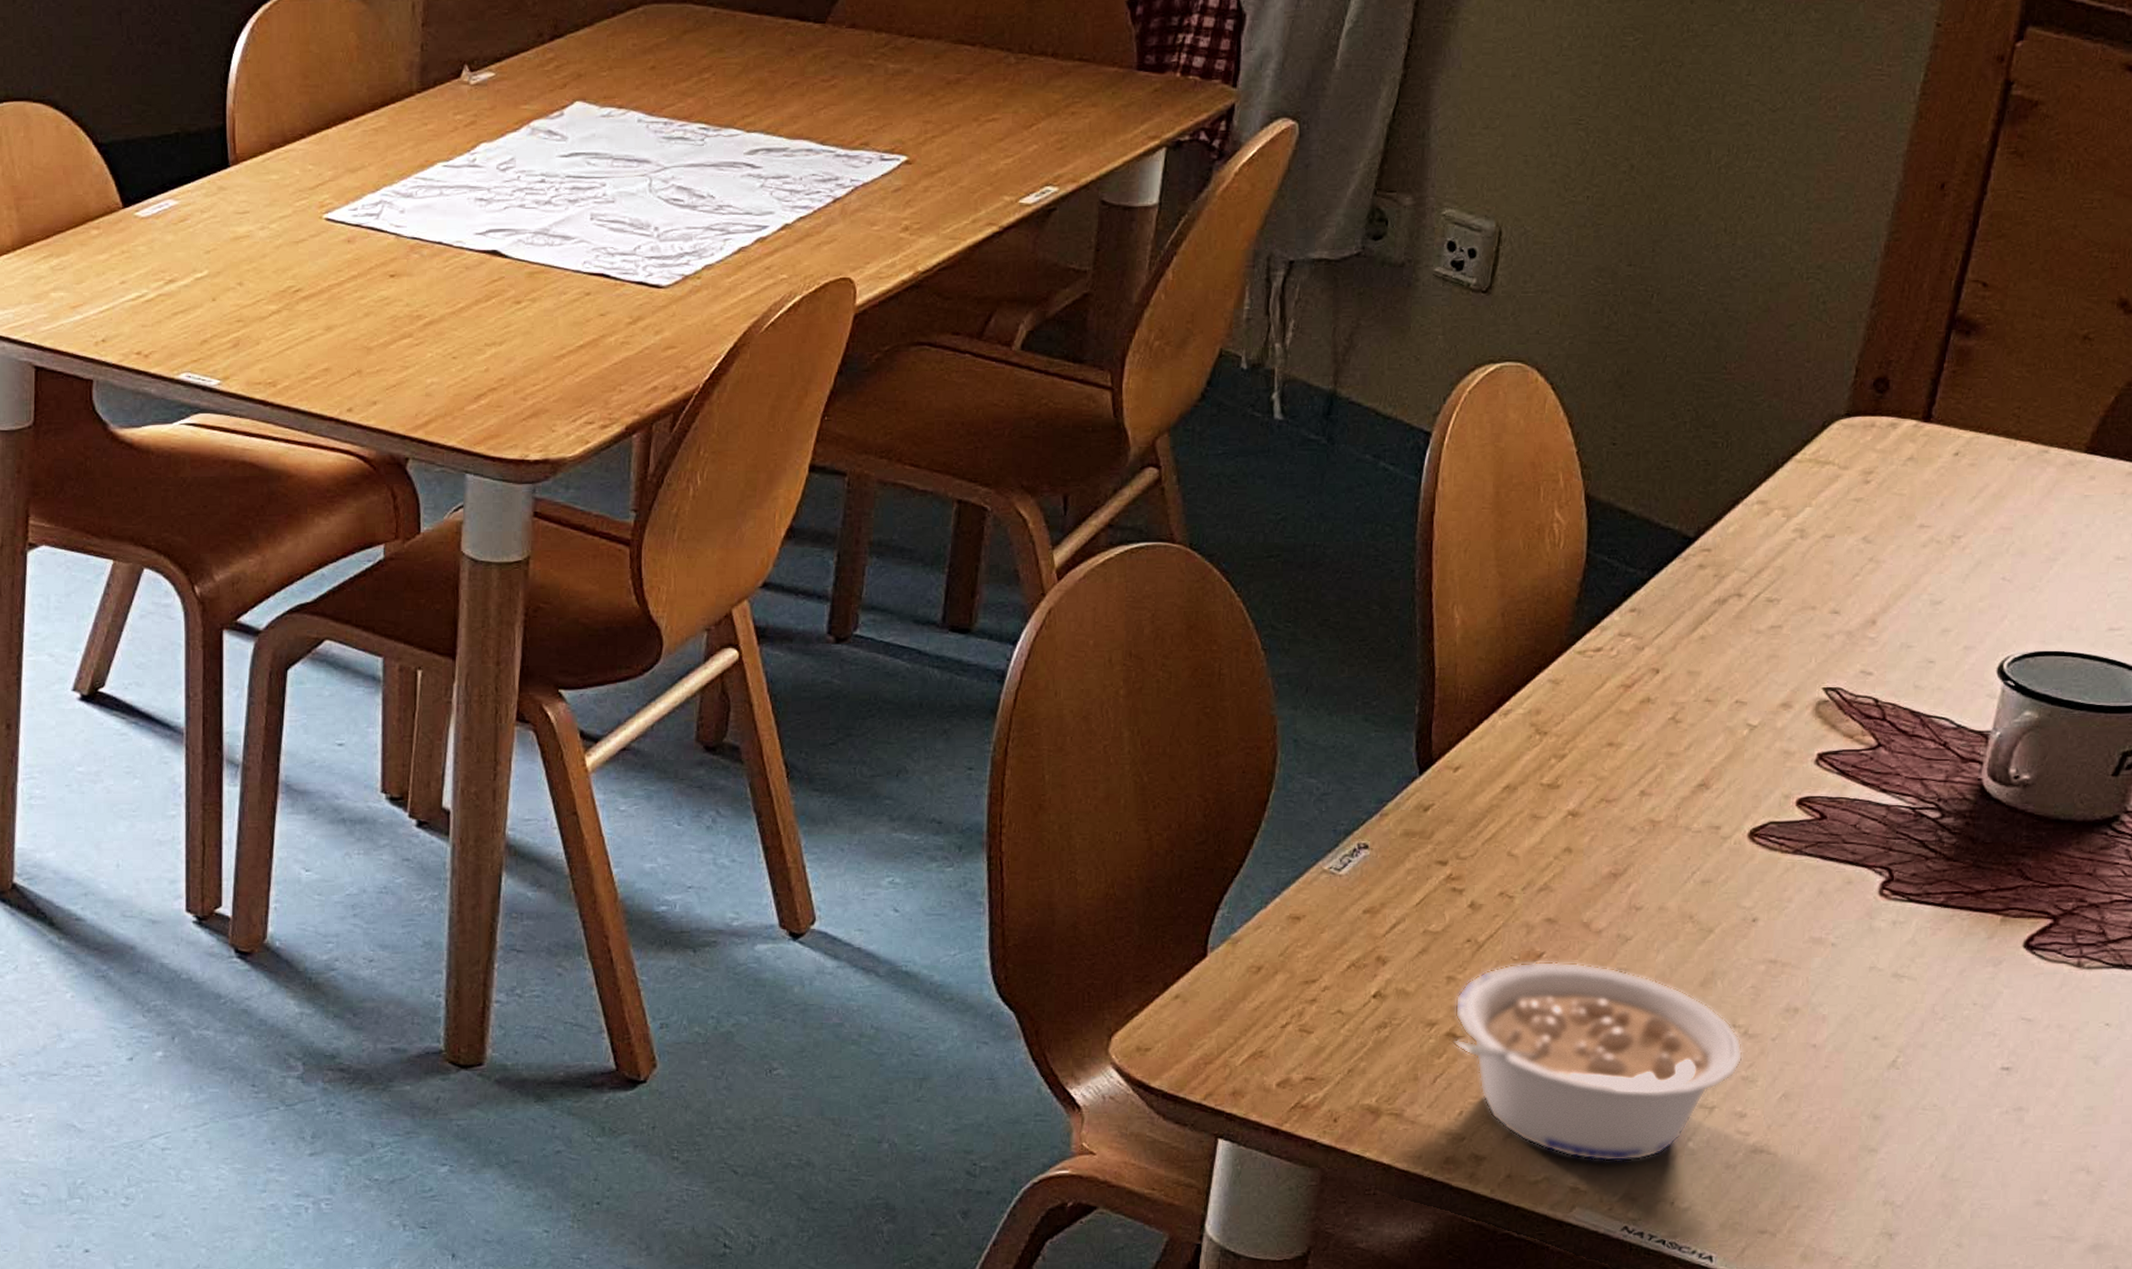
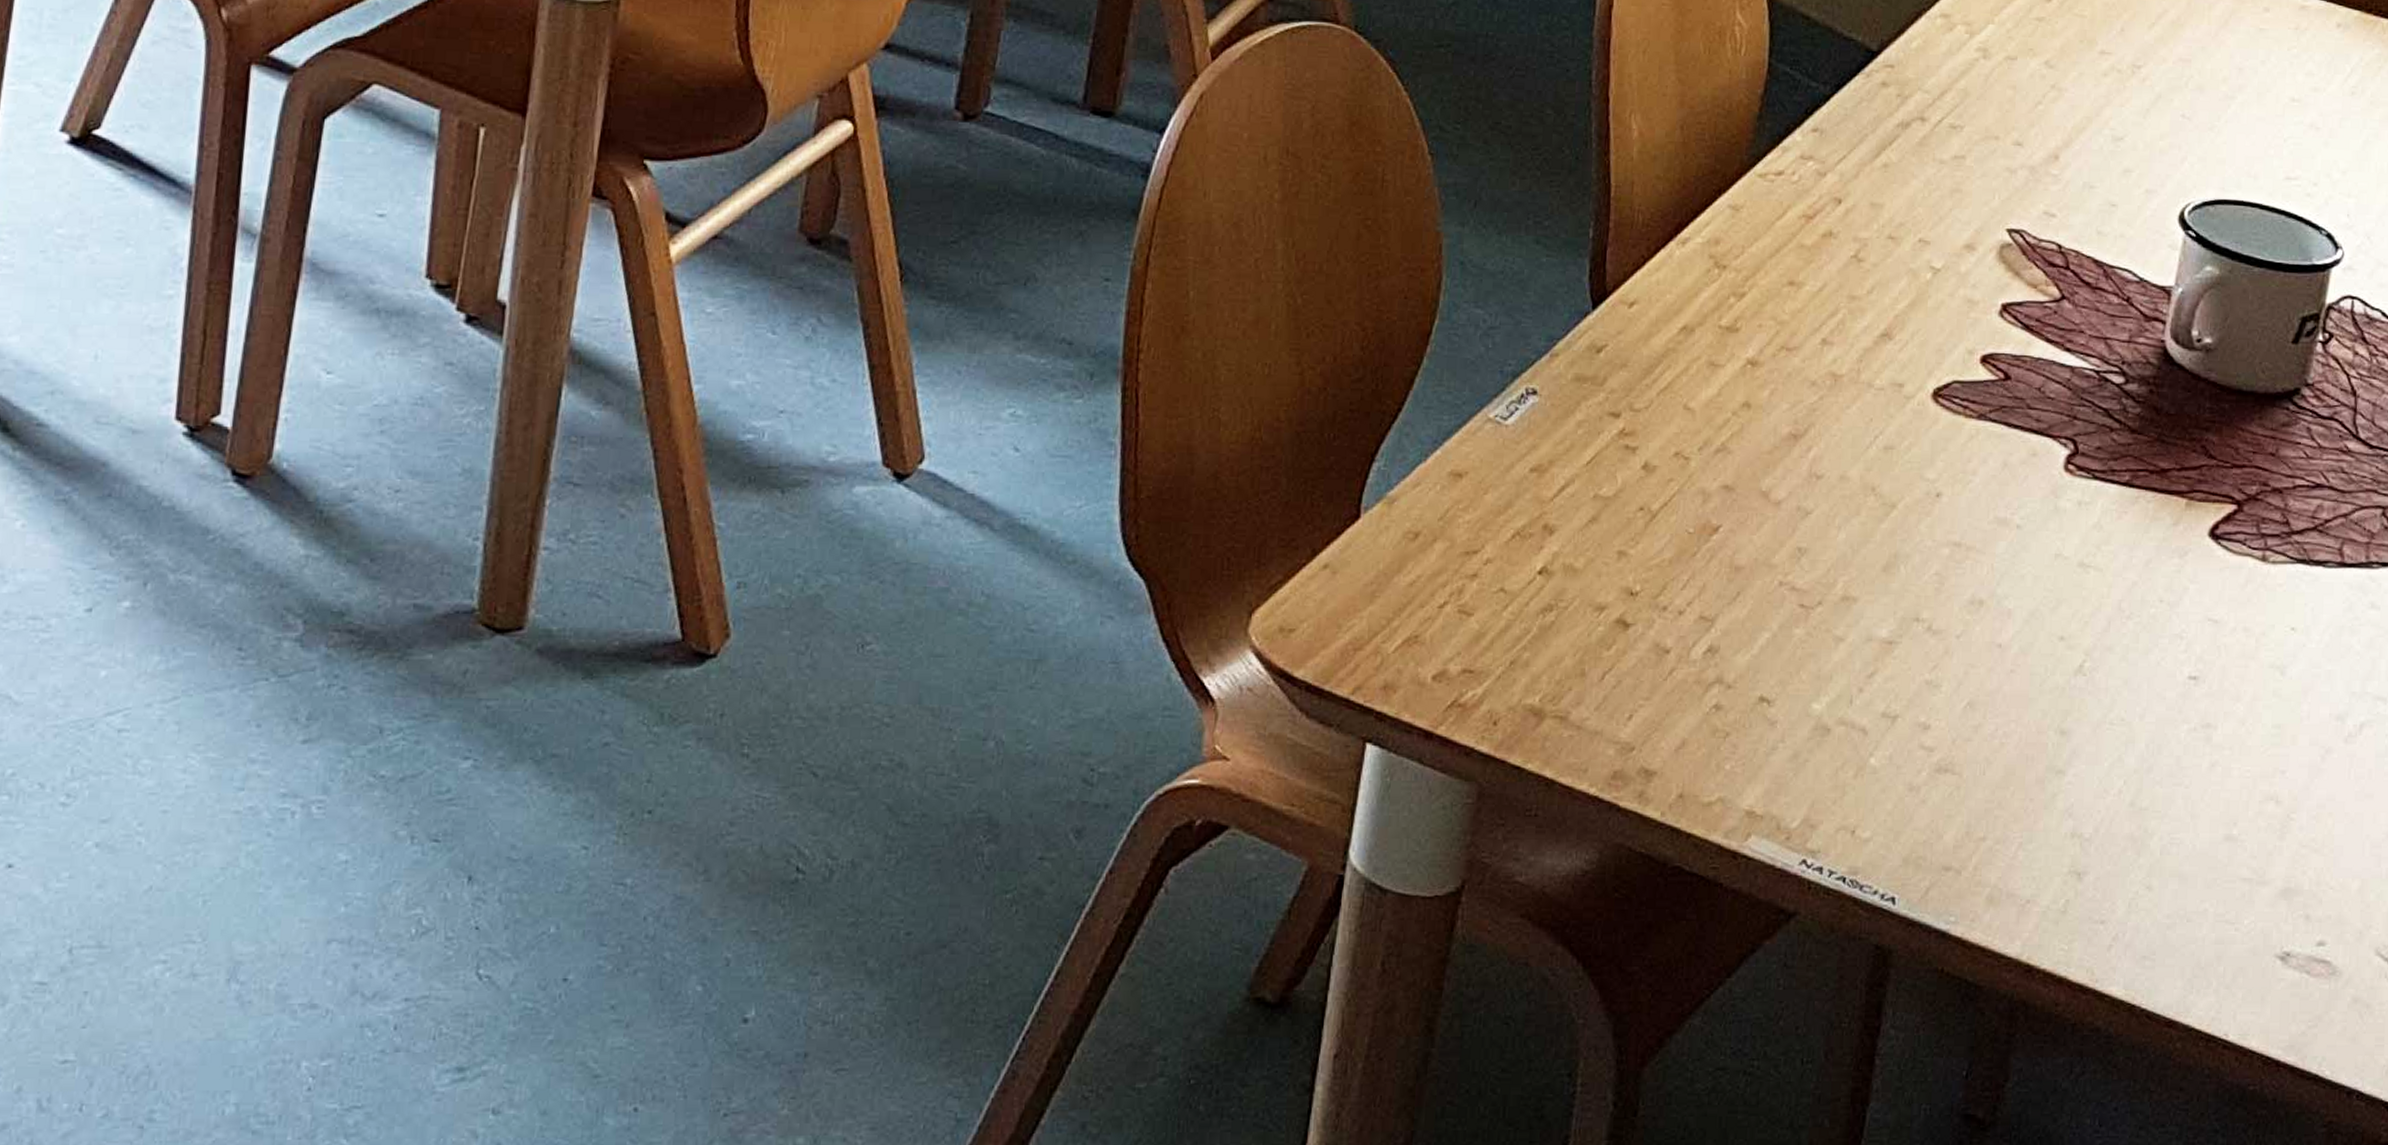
legume: present [1452,961,1743,1162] -> none [1622,536,1927,781]

